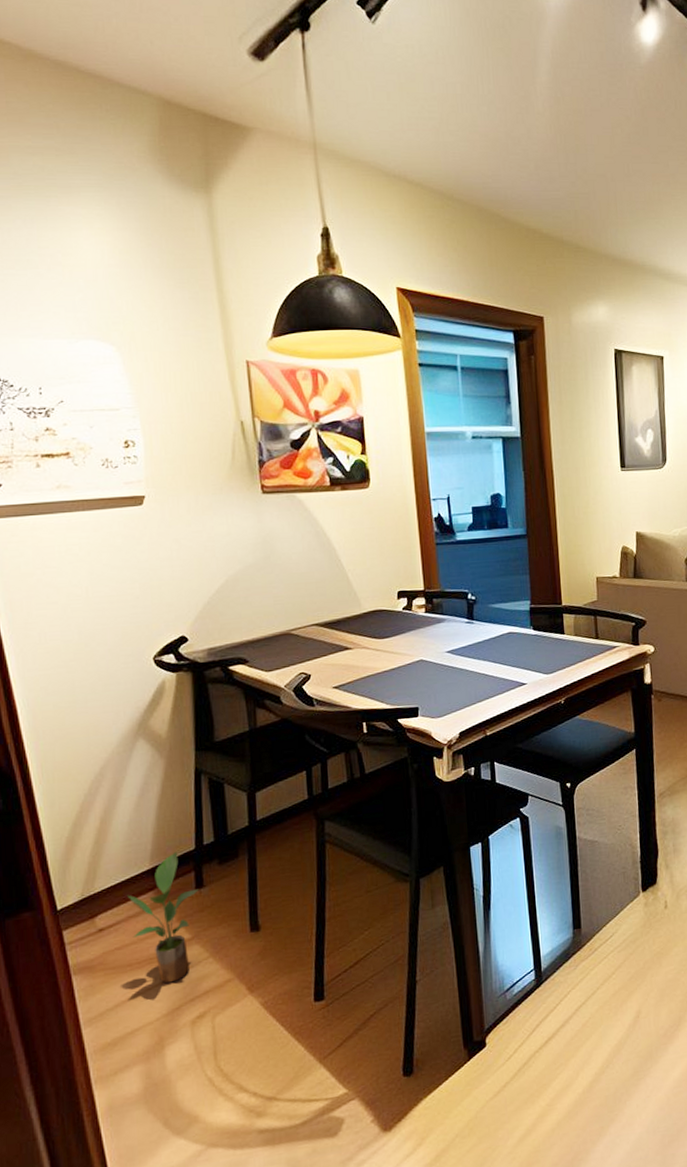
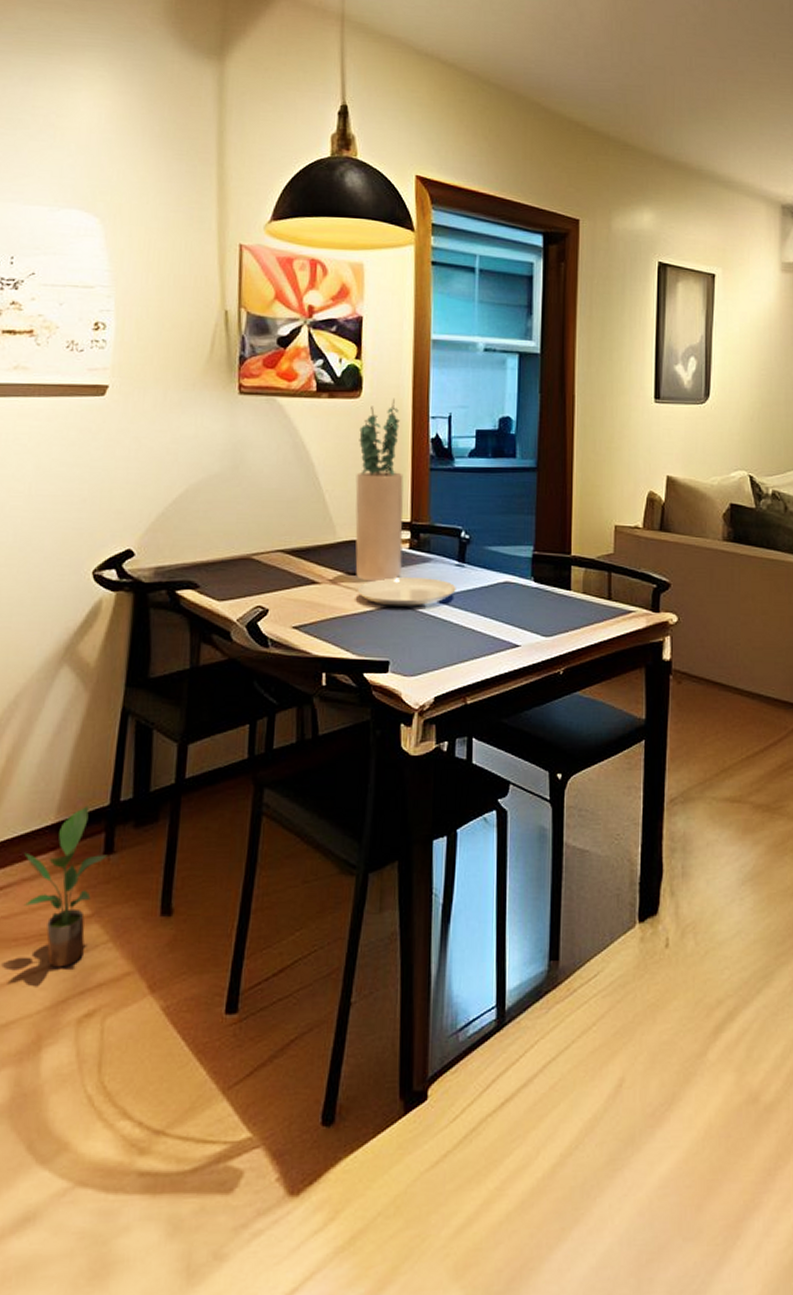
vase: none [371,486,421,643] -> present [355,398,404,582]
plate: none [384,635,469,662] -> present [357,577,456,606]

